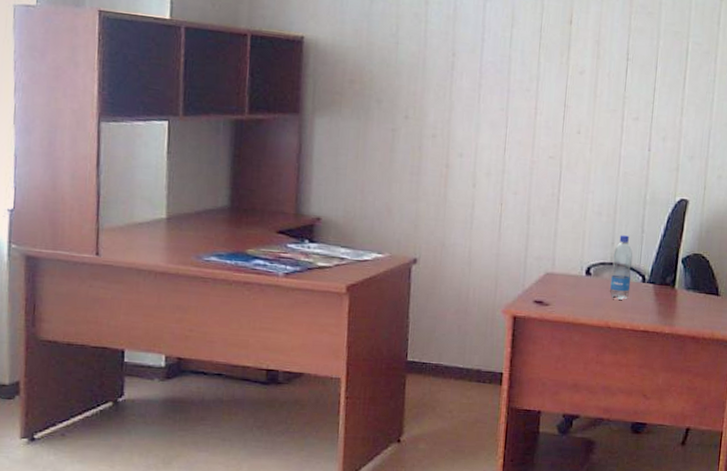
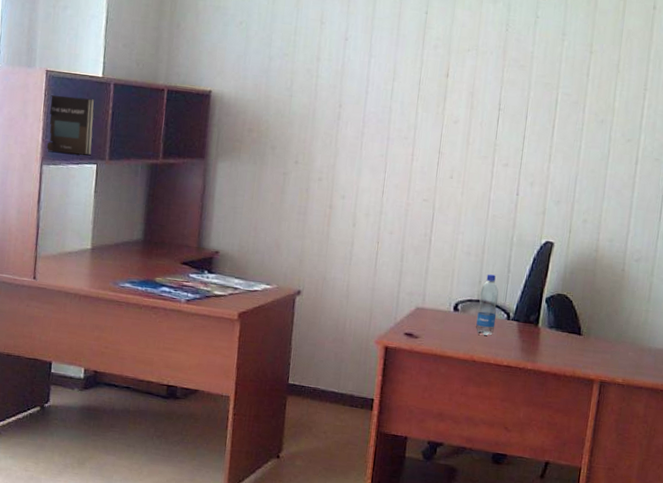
books: none [104,40,162,111] -> present [46,95,94,156]

